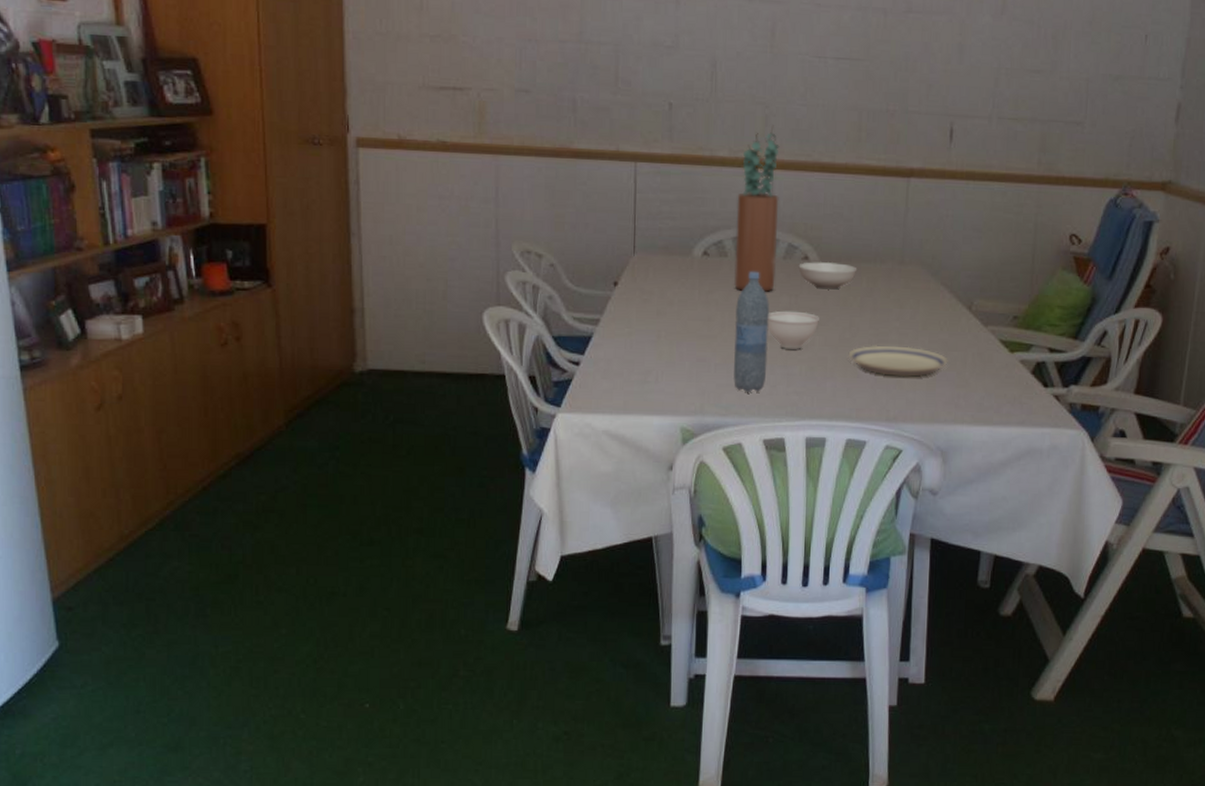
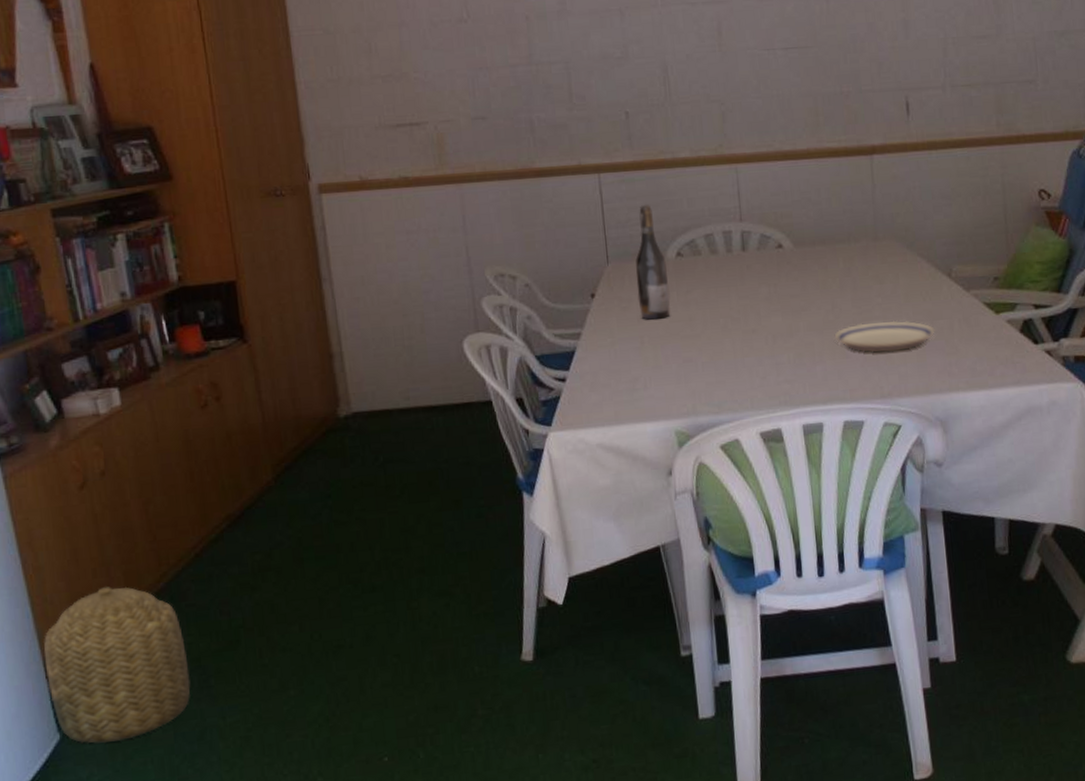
basket: none [49,508,187,656] -> present [43,586,191,744]
wine bottle: none [659,198,692,315] -> present [635,204,671,320]
vase: present [734,125,780,292] -> none [703,120,752,287]
water bottle: present [734,271,769,392] -> none [716,265,755,387]
bowl: present [767,310,820,349] -> none [748,299,802,339]
bowl: present [798,262,858,290] -> none [773,247,833,275]

